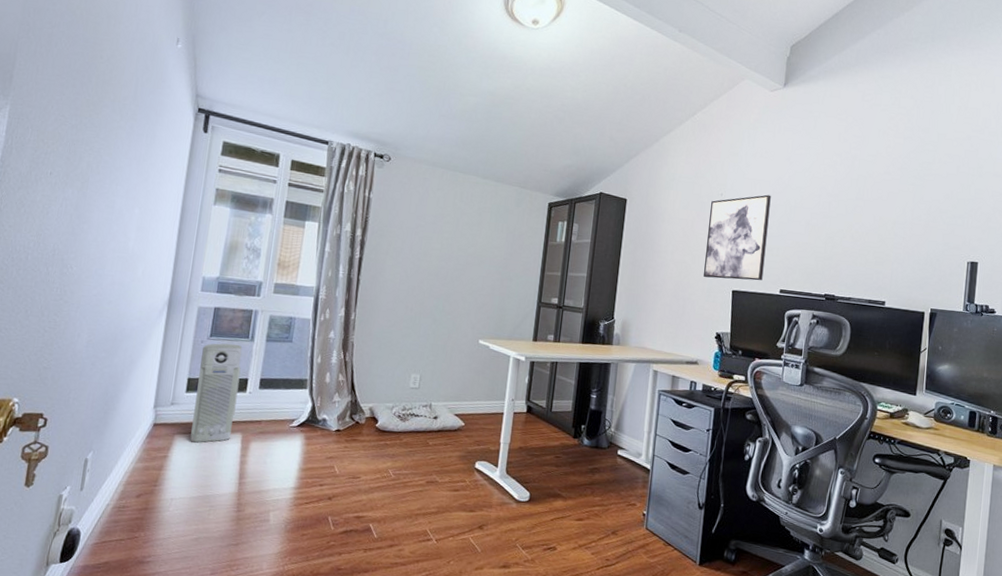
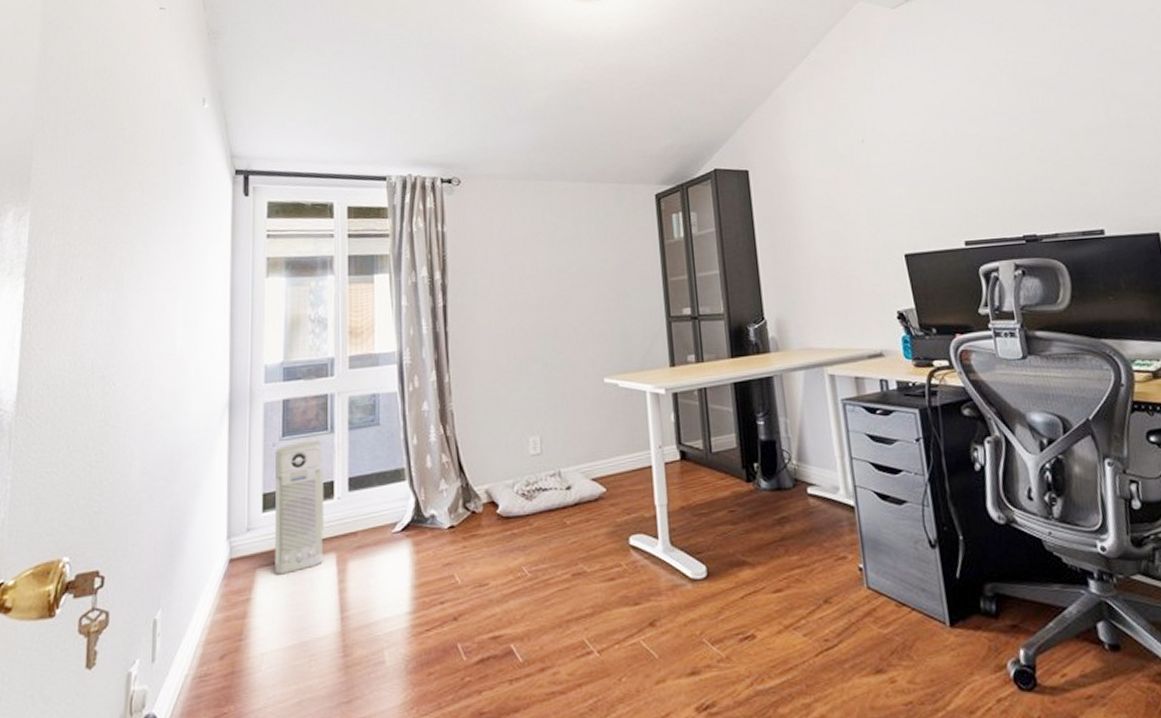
wall art: present [704,194,771,281] -> none [852,129,940,245]

